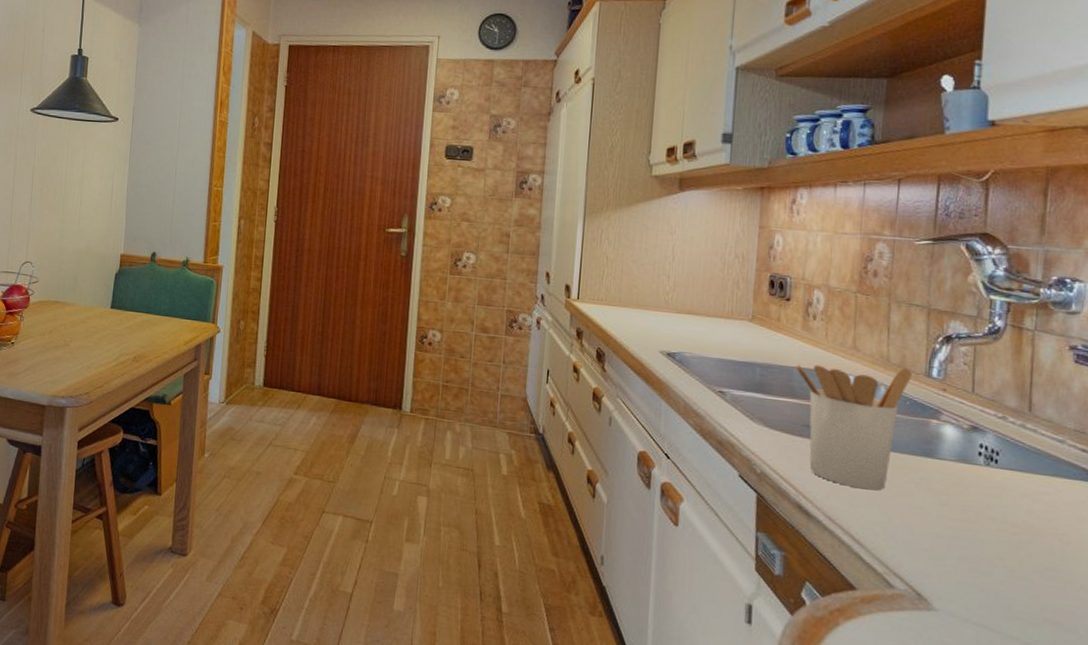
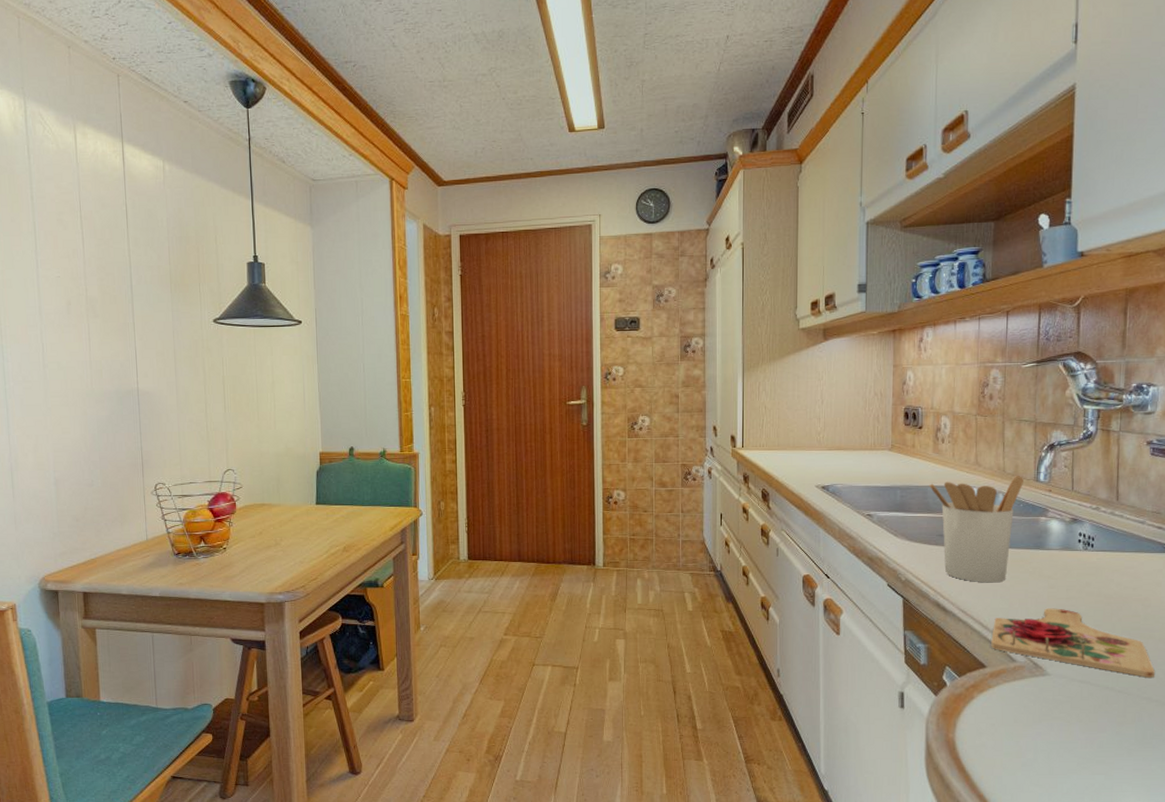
cutting board: none [863,529,1074,633] -> present [991,608,1155,678]

